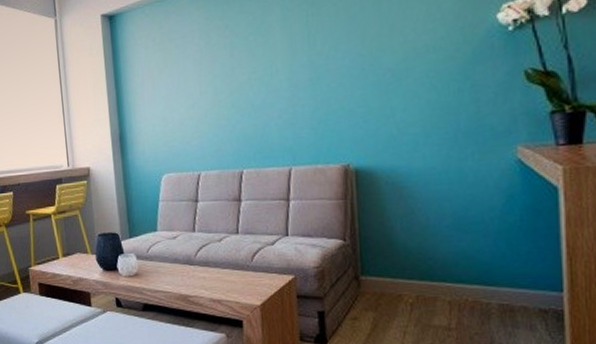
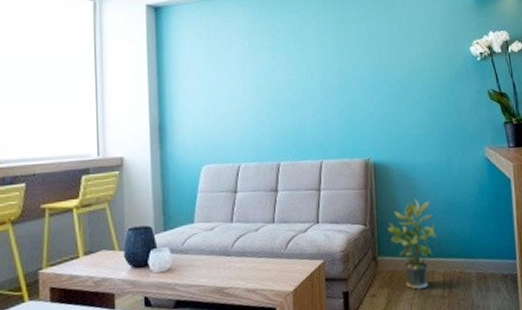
potted plant: none [373,211,440,317] -> present [387,198,436,290]

